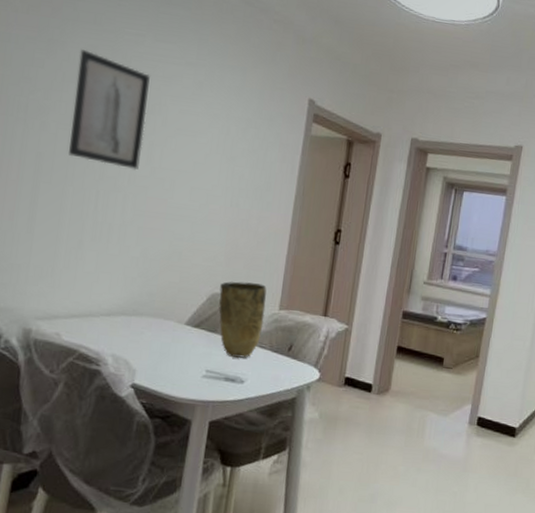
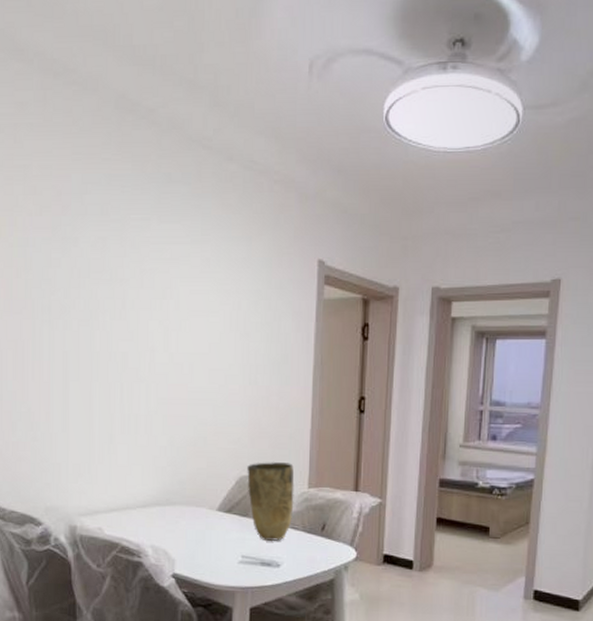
wall art: present [69,50,150,171] -> none [91,243,159,359]

